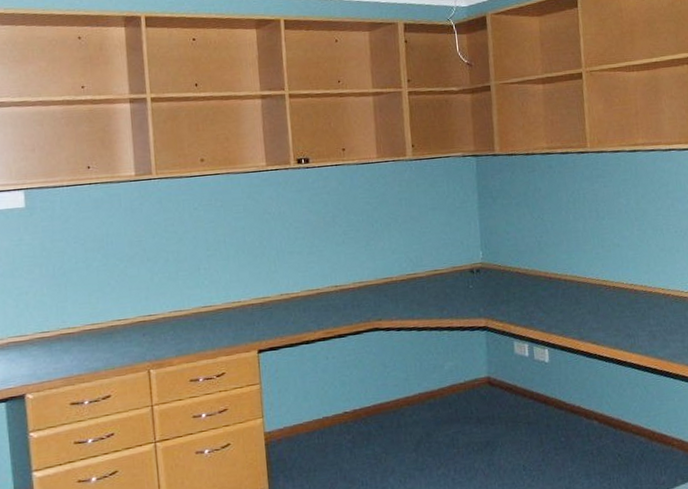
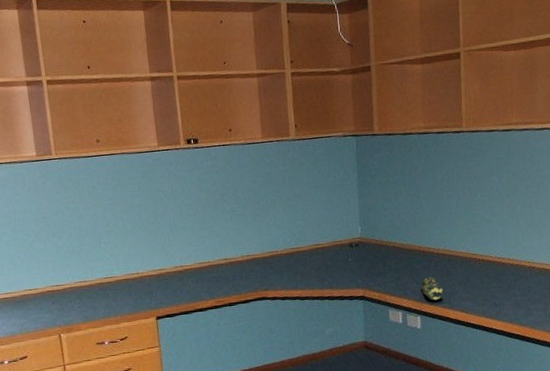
pencil case: none [548,304,573,332] -> present [421,276,444,301]

